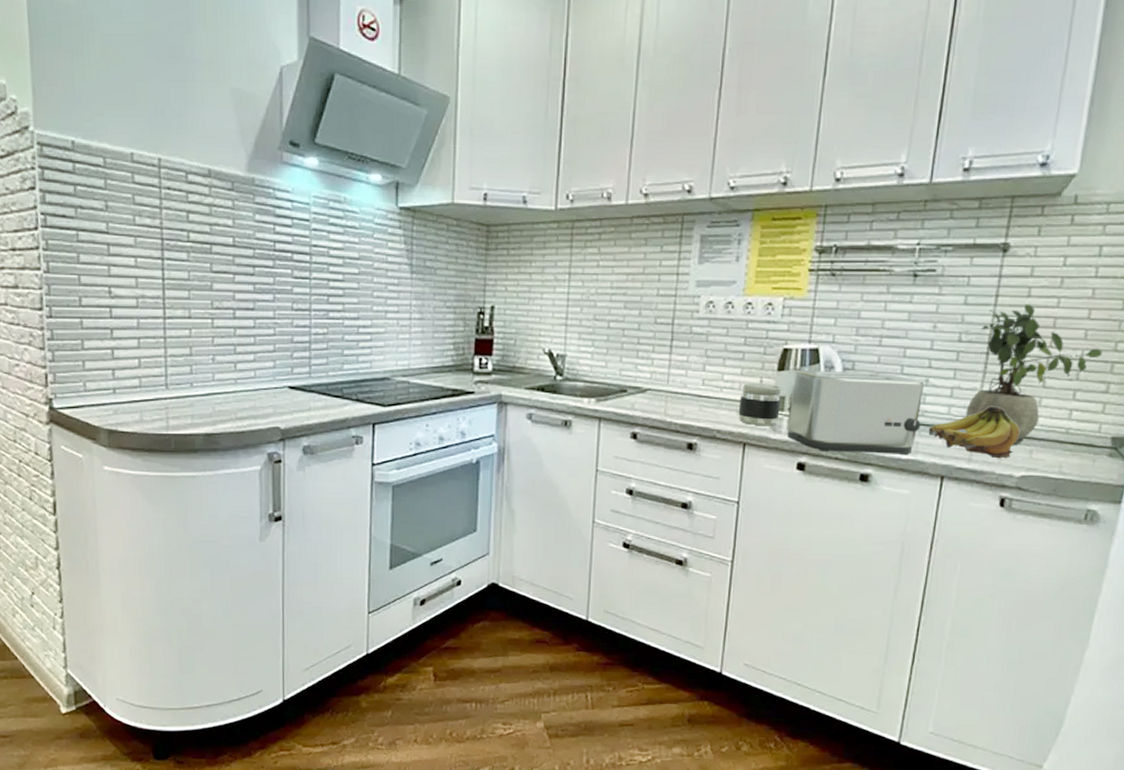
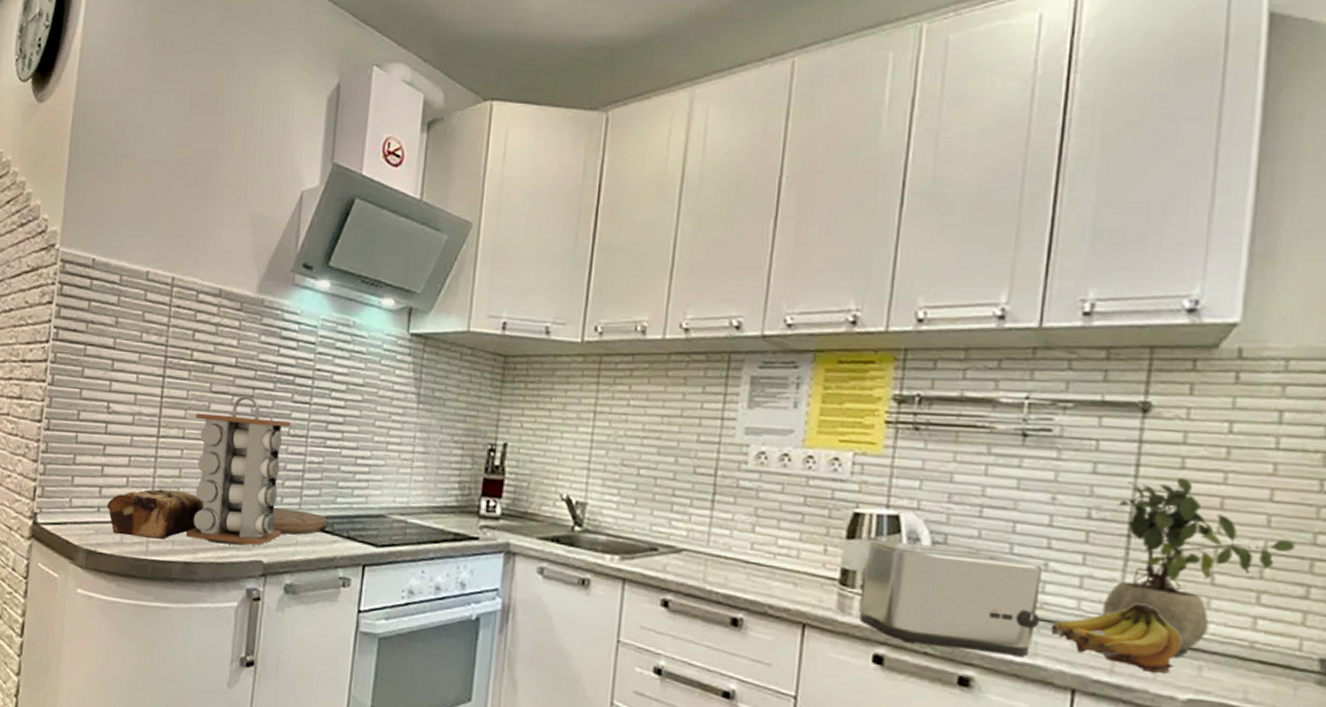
bread loaf: none [122,368,214,414] -> present [106,489,200,539]
spice rack: none [200,274,295,415] -> present [186,396,291,546]
cutting board: none [285,378,337,401] -> present [273,508,328,535]
jar: present [738,383,781,426] -> none [795,551,851,606]

